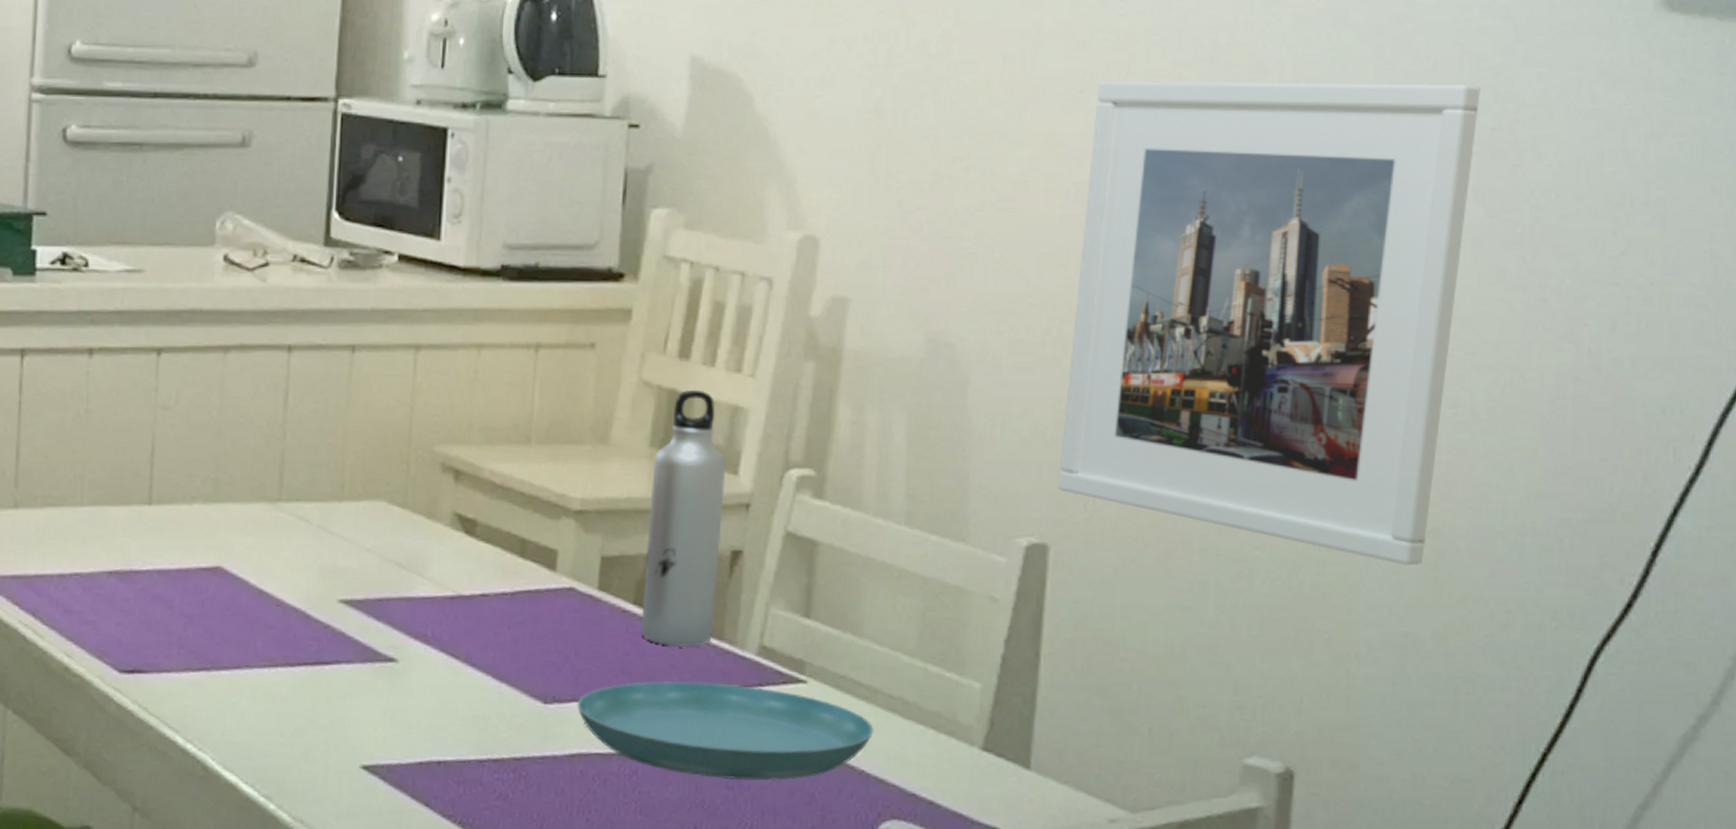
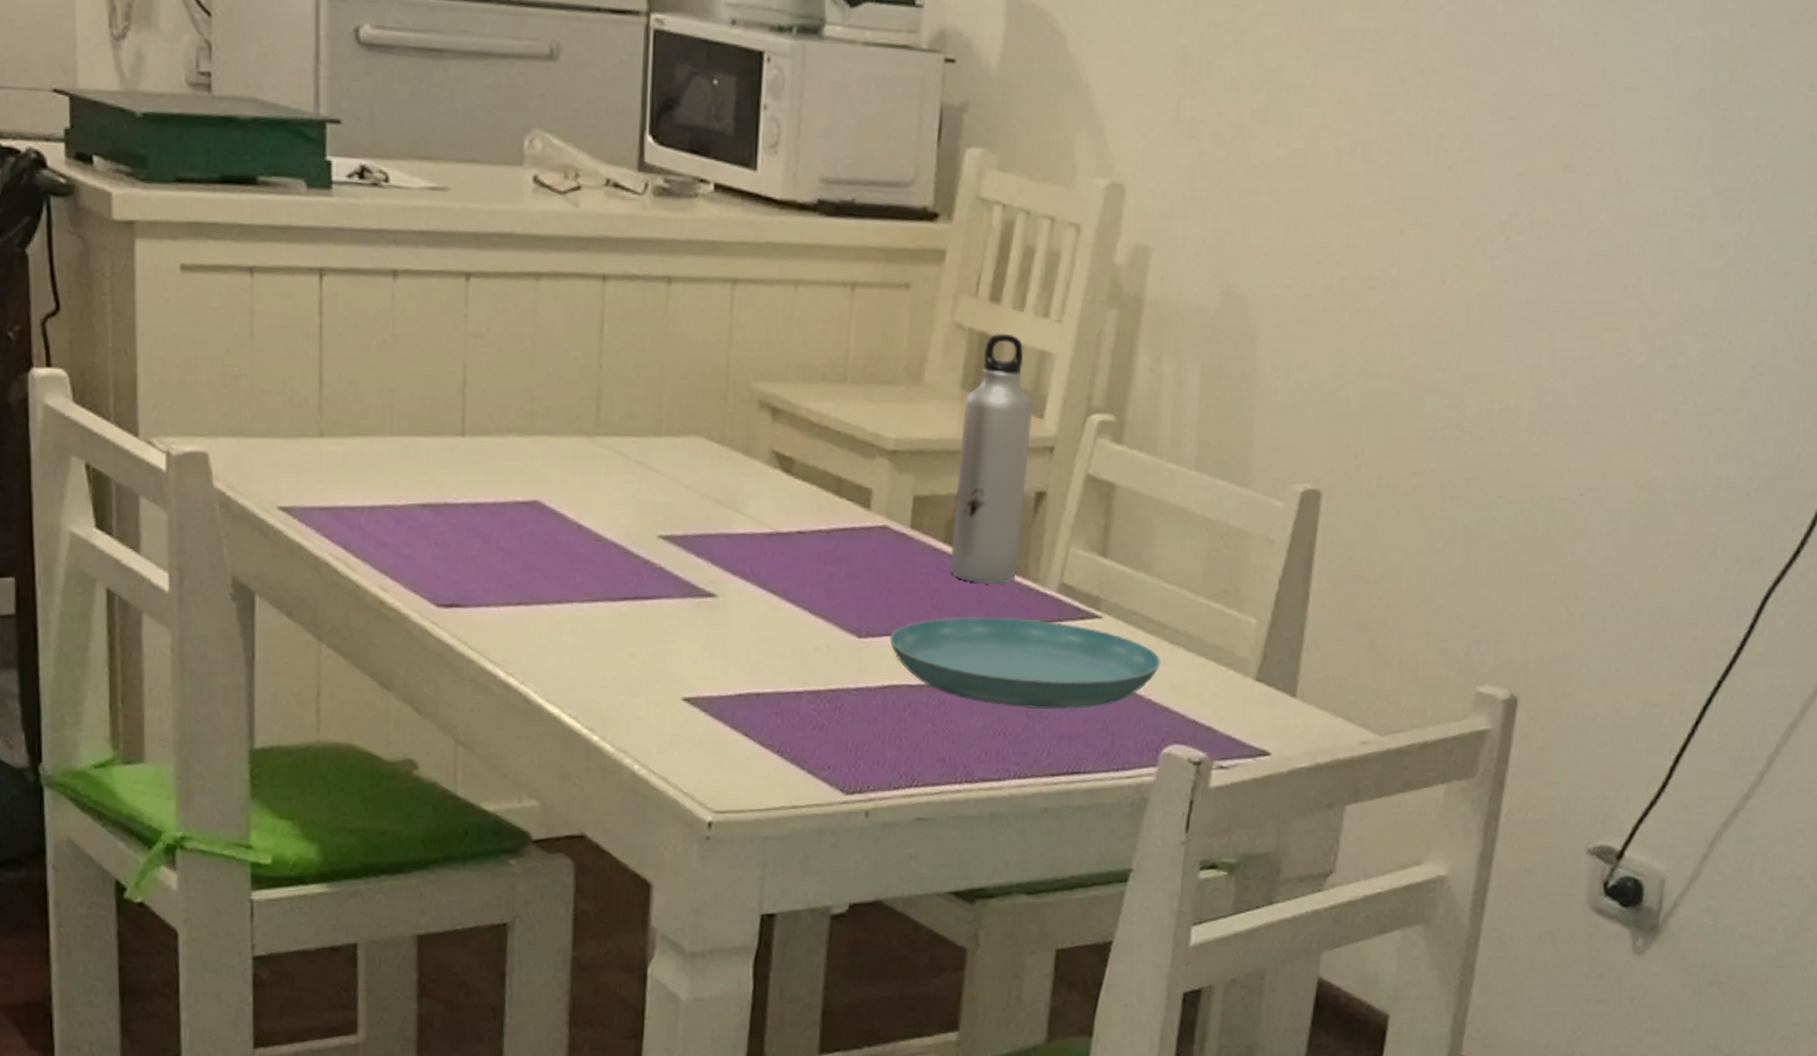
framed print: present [1058,80,1481,566] -> none [1332,41,1718,515]

